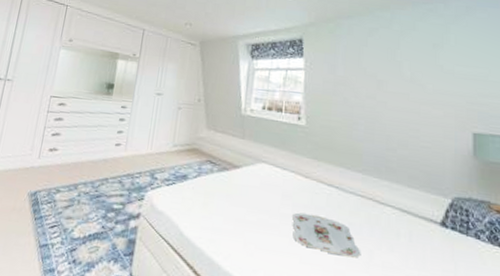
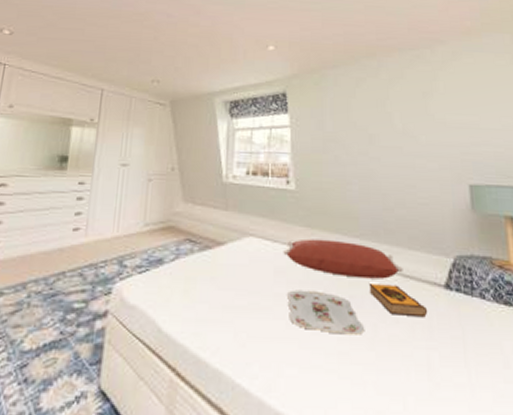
pillow: none [291,169,401,212] -> present [283,239,403,279]
hardback book: none [367,214,421,250] -> present [368,284,427,318]

